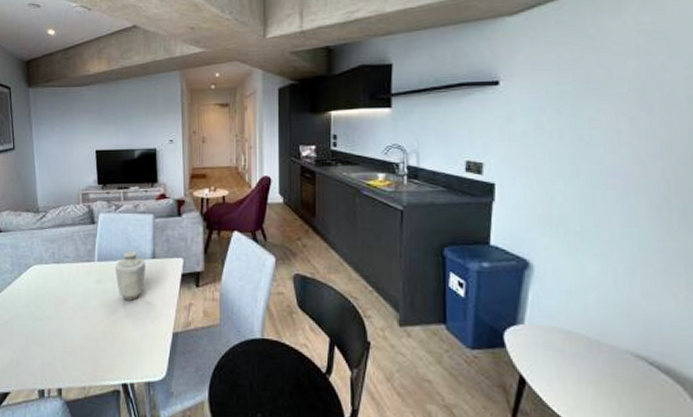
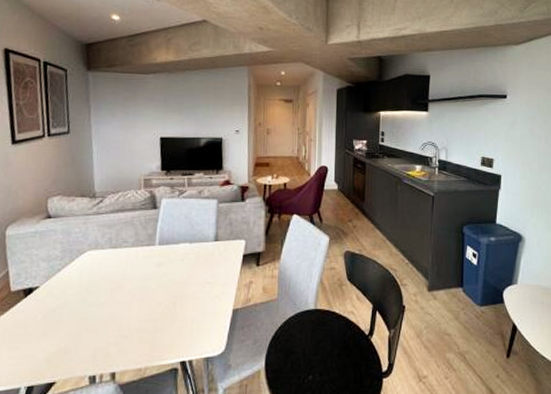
vase: present [115,250,146,301] -> none [177,234,208,282]

